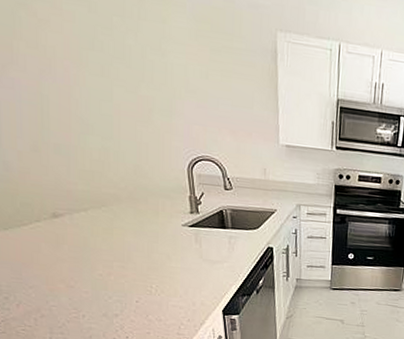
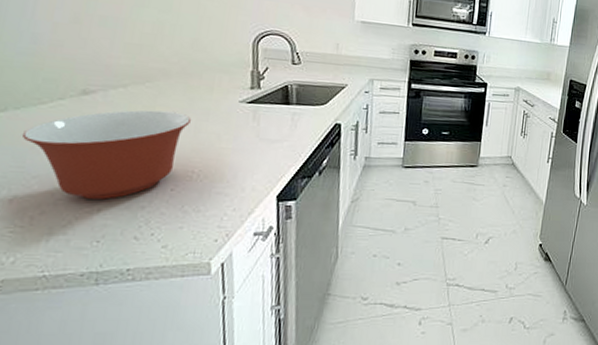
mixing bowl: none [14,231,145,308] -> present [21,110,192,199]

